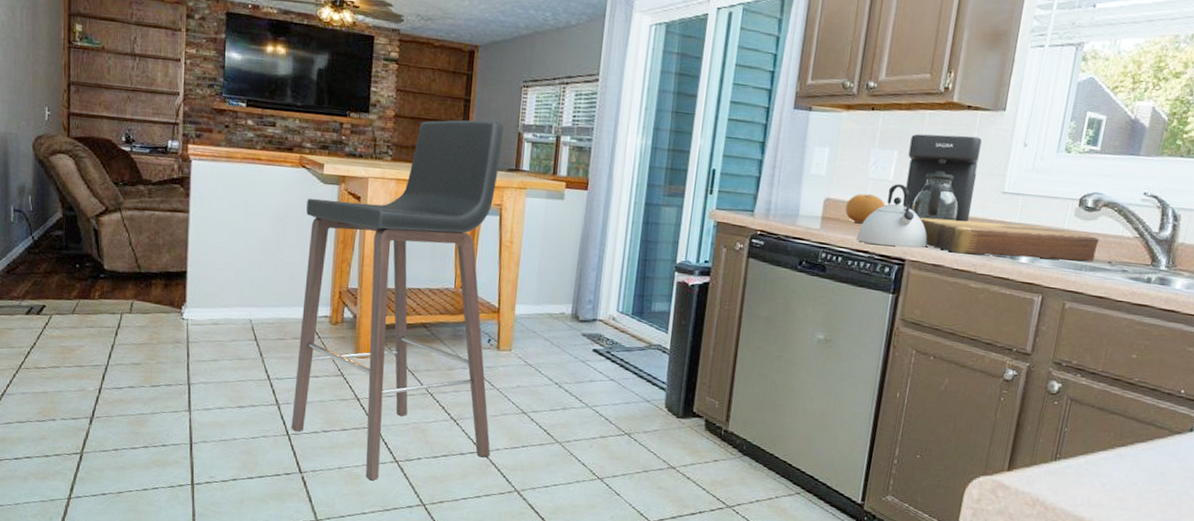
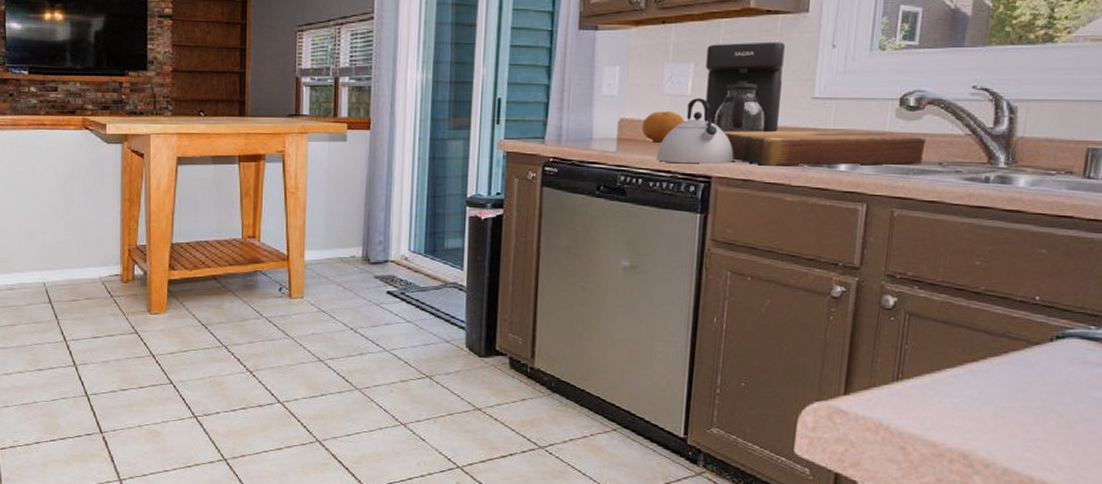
bar stool: present [291,120,503,481] -> none [89,68,289,438]

